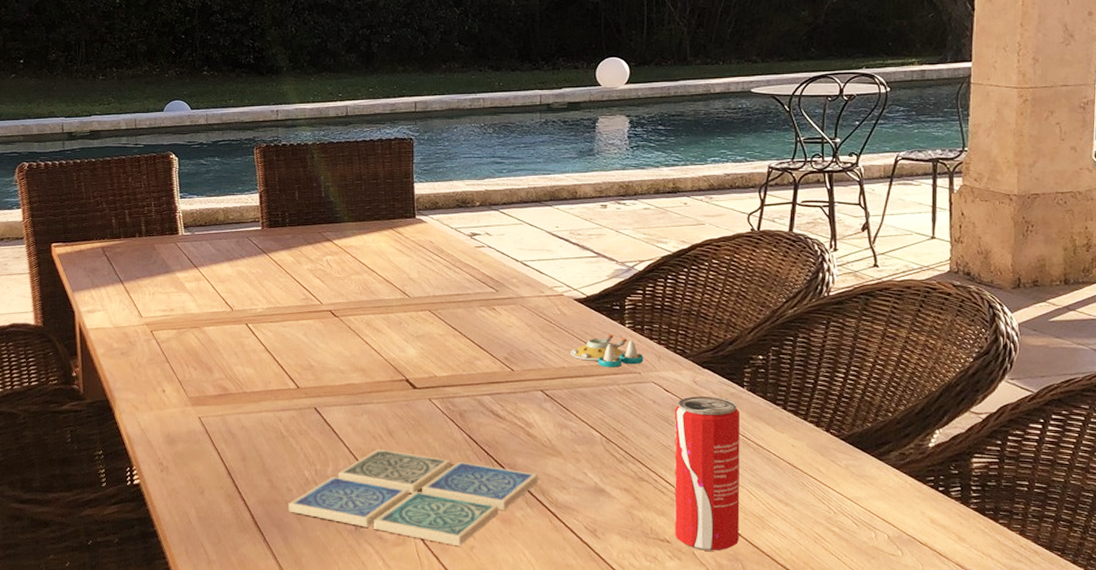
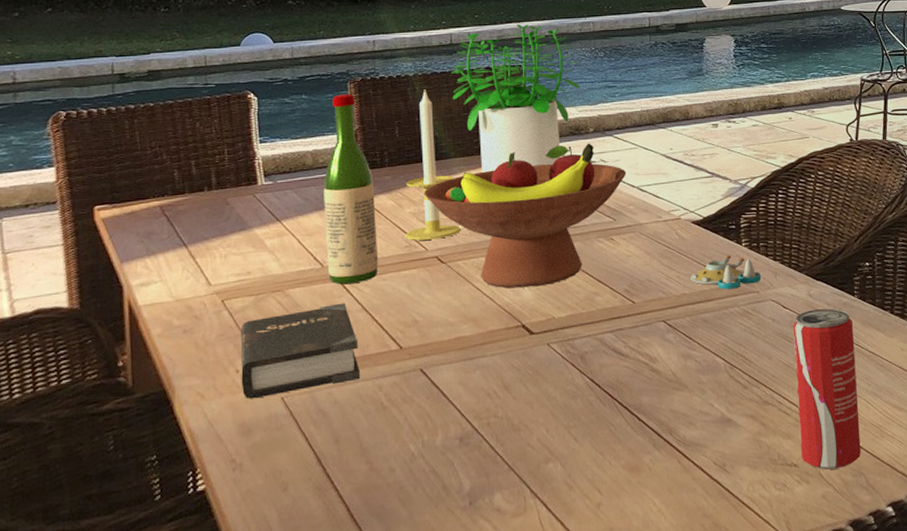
hardback book: none [166,343,264,416] -> present [240,303,361,399]
wine bottle: none [233,158,280,328] -> present [324,93,378,285]
drink coaster: present [288,449,539,547] -> none [391,407,666,506]
candle: none [302,157,352,295] -> present [404,89,461,241]
fruit bowl: none [320,216,511,346] -> present [424,143,627,289]
potted plant: none [346,99,469,238] -> present [451,24,580,173]

